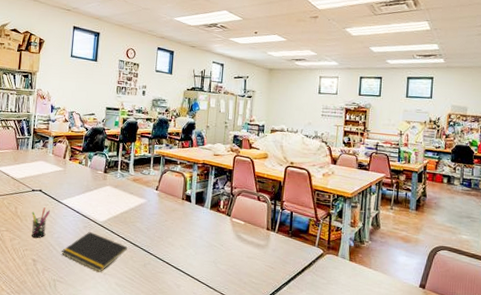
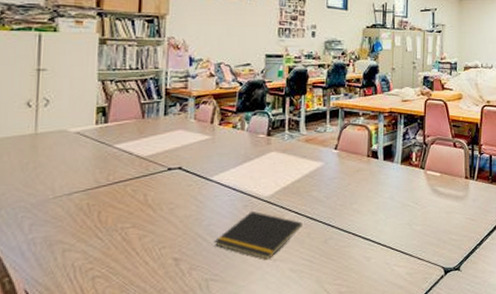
pen holder: present [31,207,51,239] -> none [169,189,197,231]

